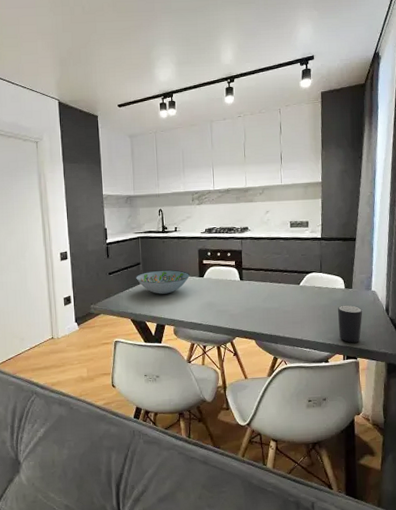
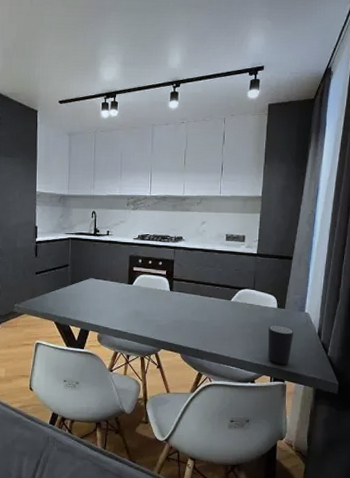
decorative bowl: present [136,269,190,294] -> none [63,273,118,299]

